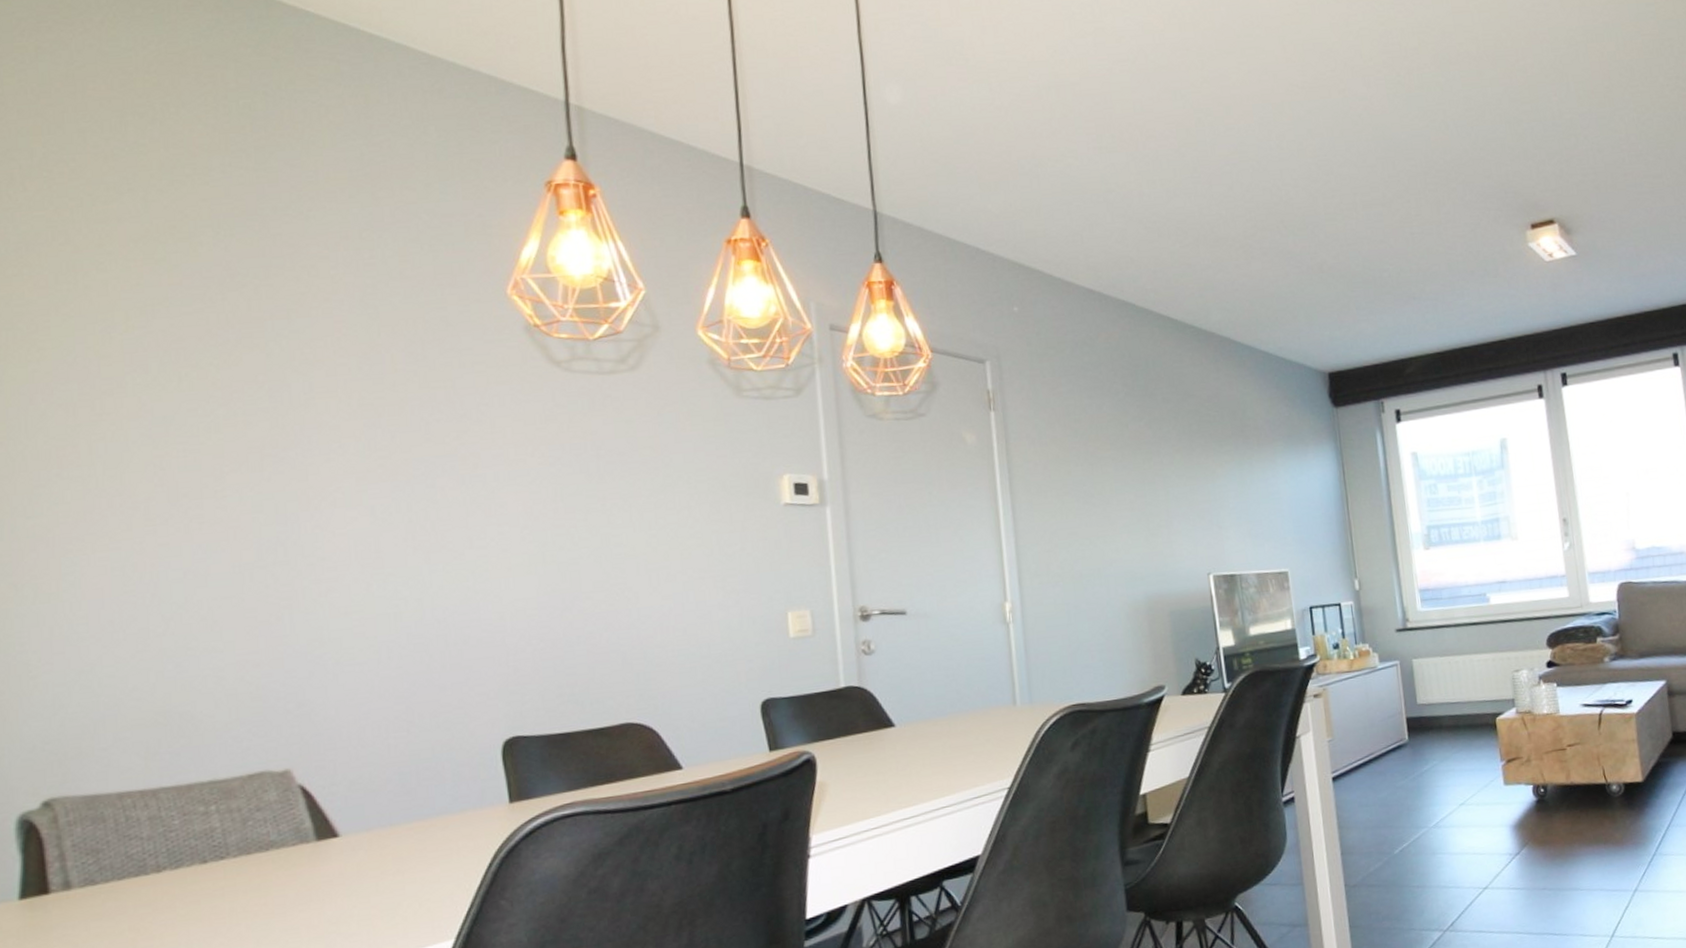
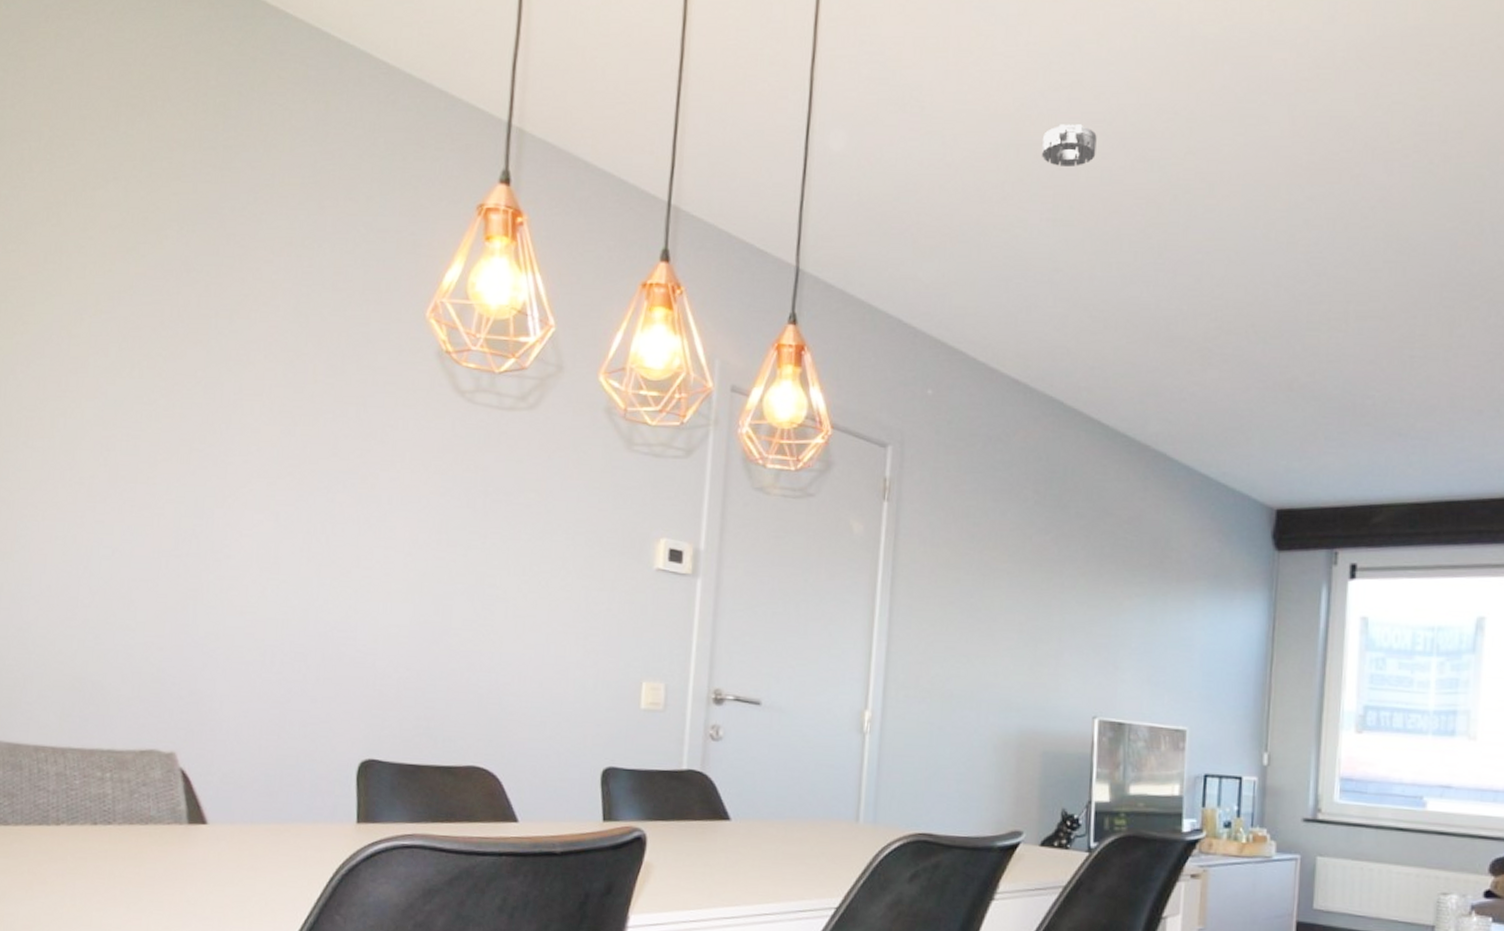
smoke detector: none [1078,64,1126,102] -> present [1042,124,1097,166]

